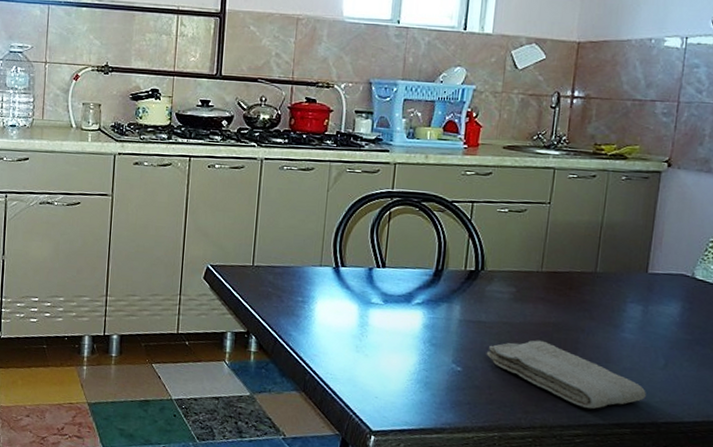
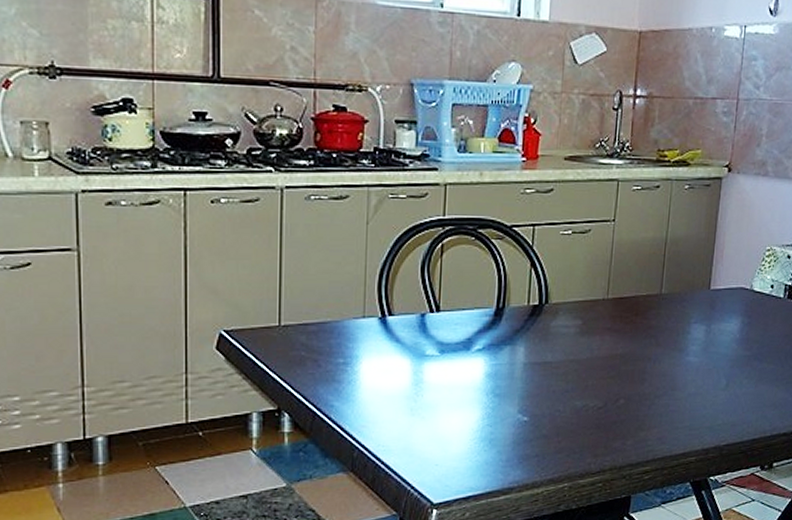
washcloth: present [486,340,646,409] -> none [553,375,710,443]

